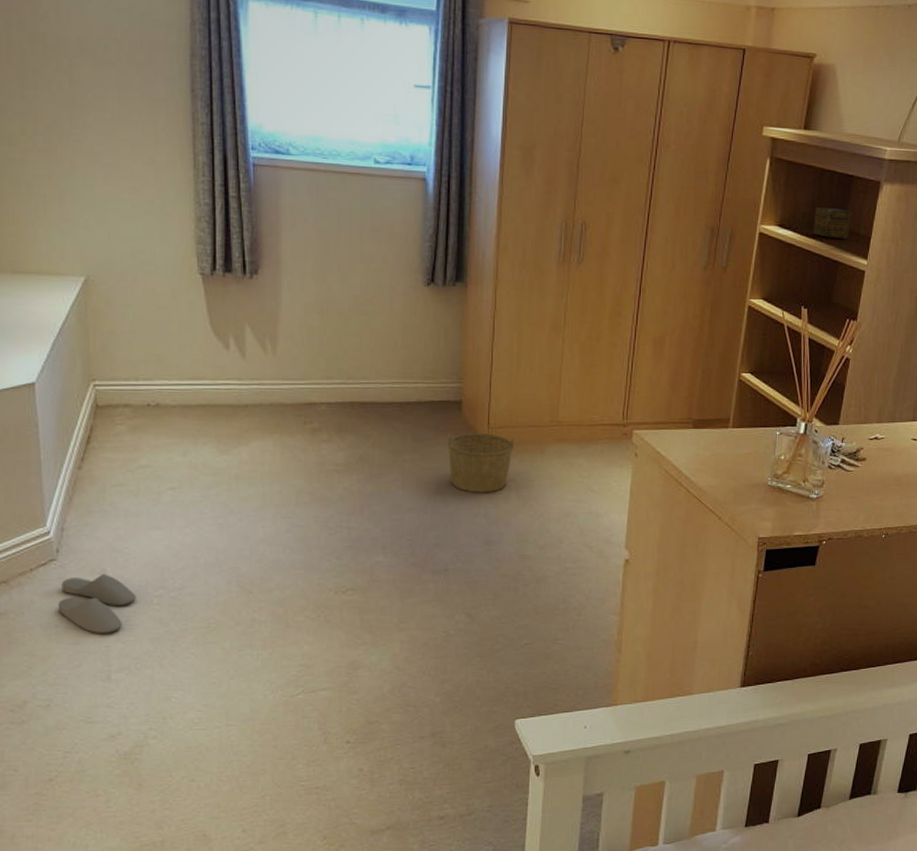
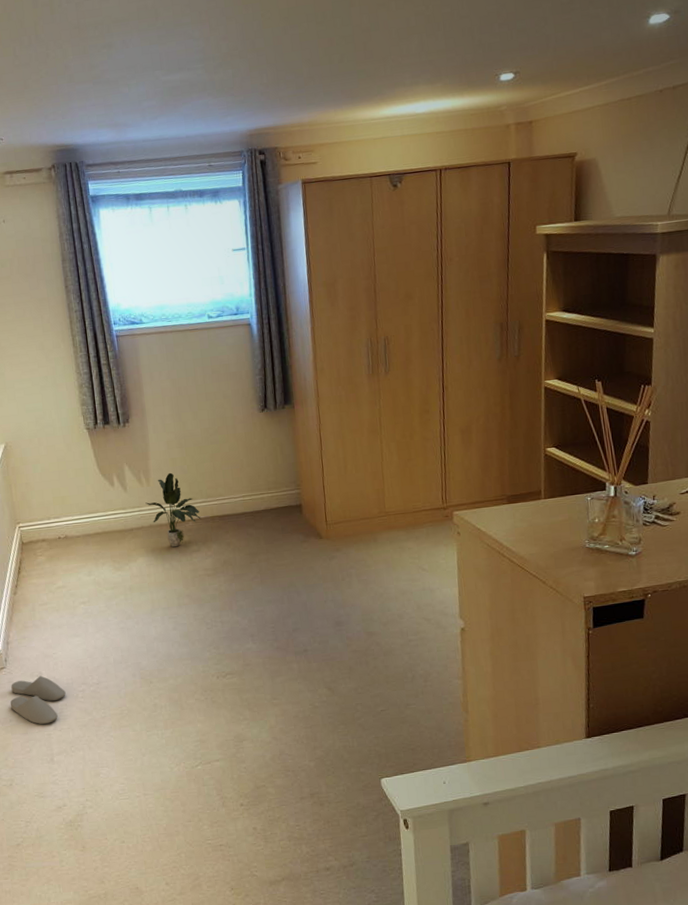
potted plant: none [268,342,337,434] -> present [145,472,201,548]
basket: present [447,433,515,493] -> none [293,529,351,582]
decorative box: present [814,207,852,239] -> none [596,285,633,315]

